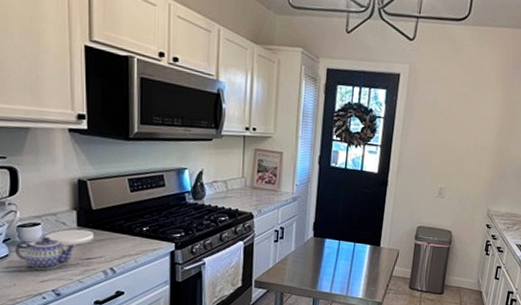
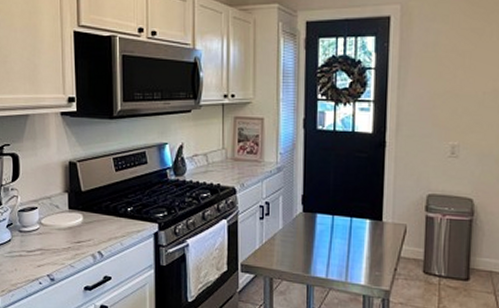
teapot: present [15,236,78,270] -> none [16,220,69,254]

